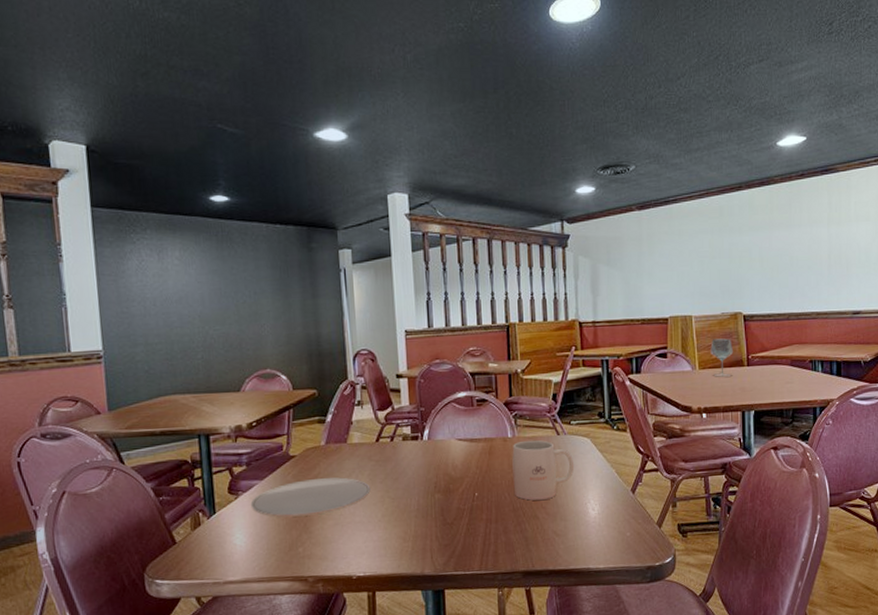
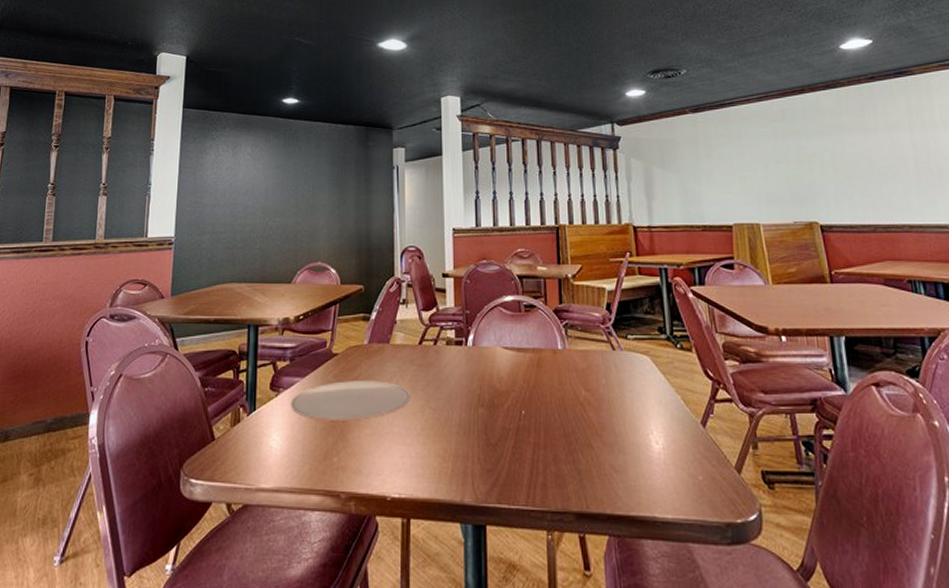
mug: present [511,439,575,501] -> none [561,354,633,427]
wine glass: present [710,338,734,378] -> none [784,250,813,296]

